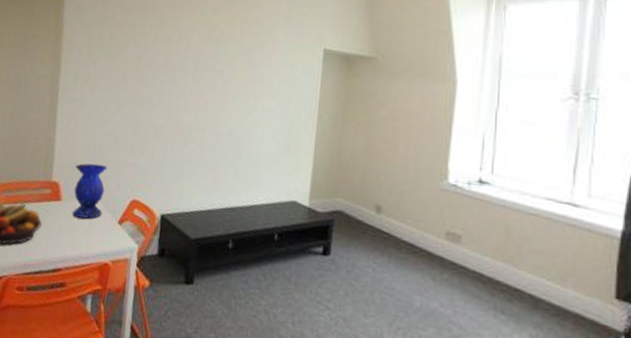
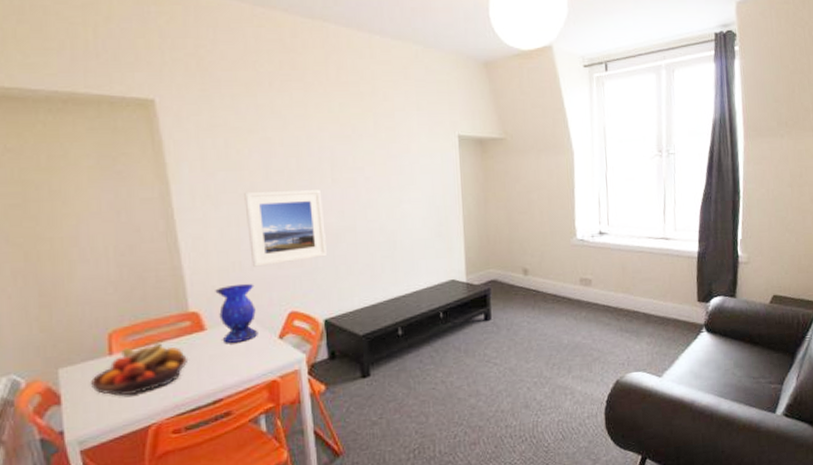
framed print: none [109,80,181,153] -> present [244,190,328,267]

